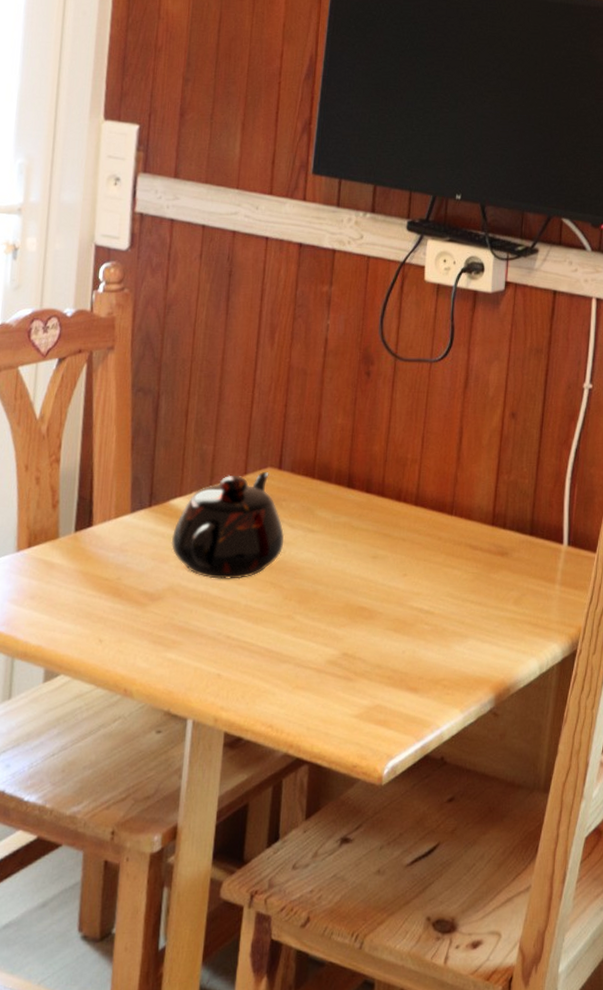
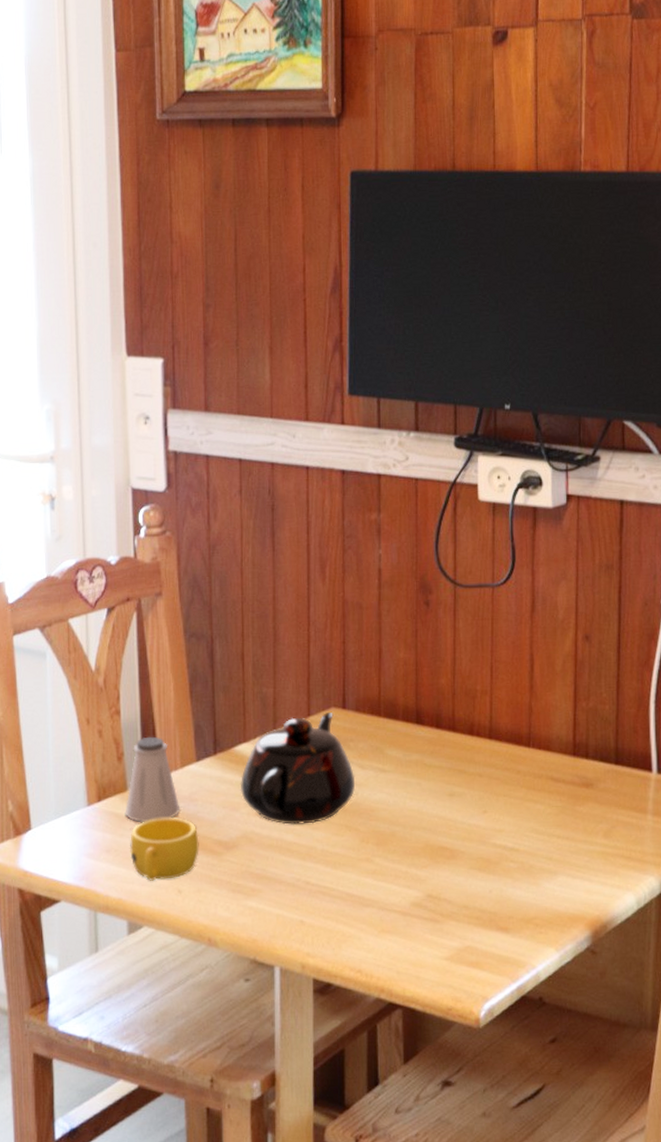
saltshaker: none [53,486,109,570] -> present [125,736,179,822]
cup: none [54,567,126,629] -> present [129,817,199,881]

